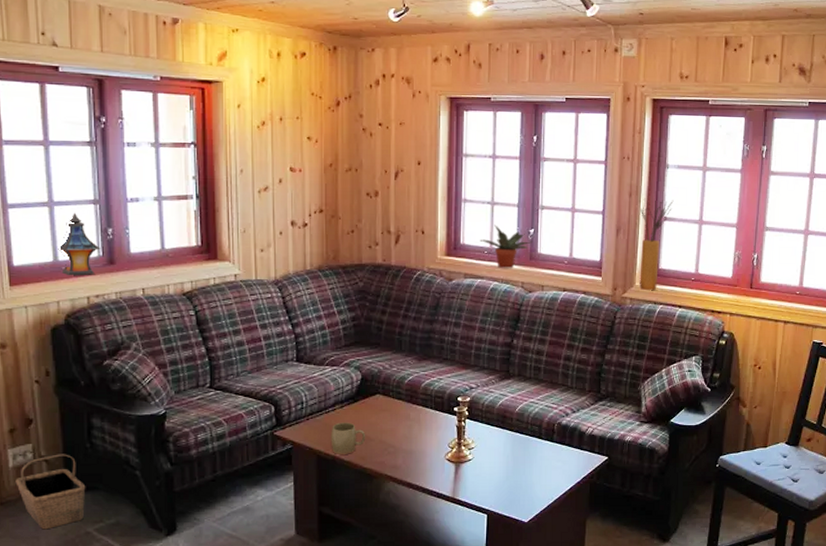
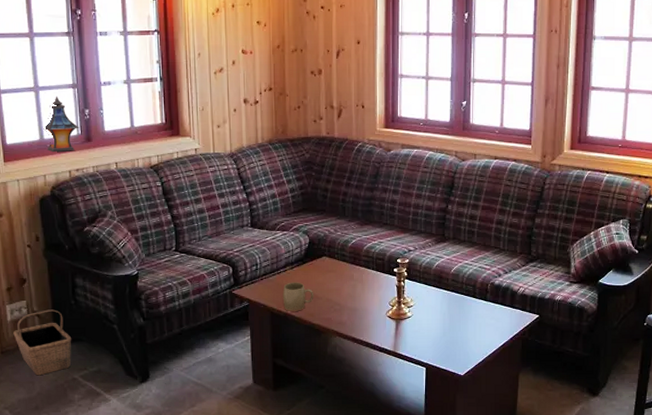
potted plant: present [479,225,532,269] -> none [415,98,465,139]
vase: present [639,198,674,291] -> none [568,69,601,158]

